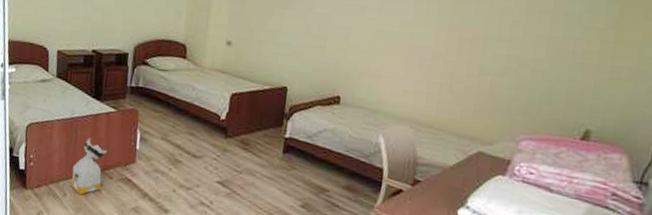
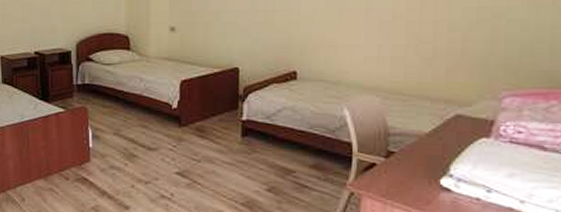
bag: present [70,138,108,195] -> none [28,141,61,199]

